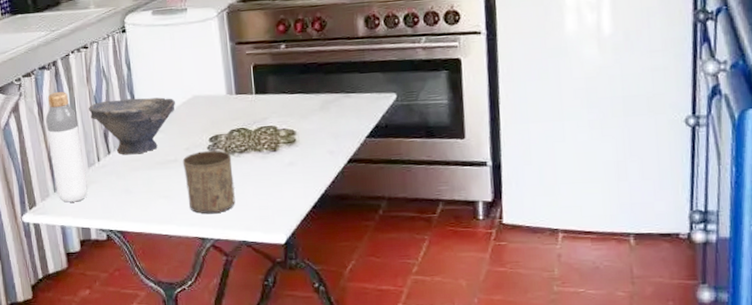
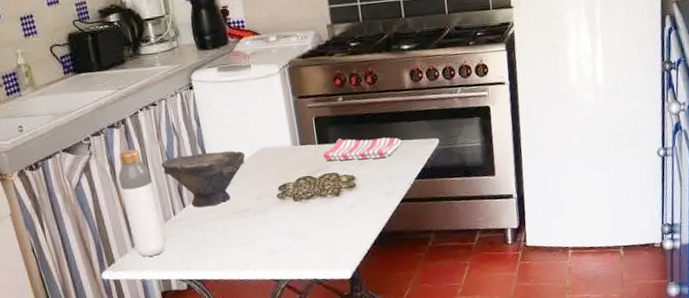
cup: present [182,150,235,214] -> none [254,198,305,258]
dish towel: none [260,89,352,113] -> present [323,137,402,161]

